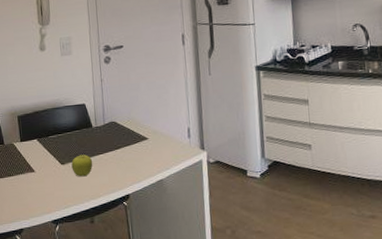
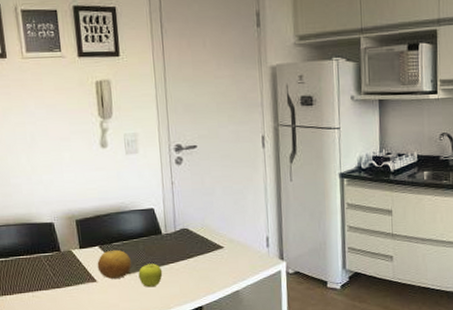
fruit: none [35,142,66,169] -> present [97,249,132,279]

